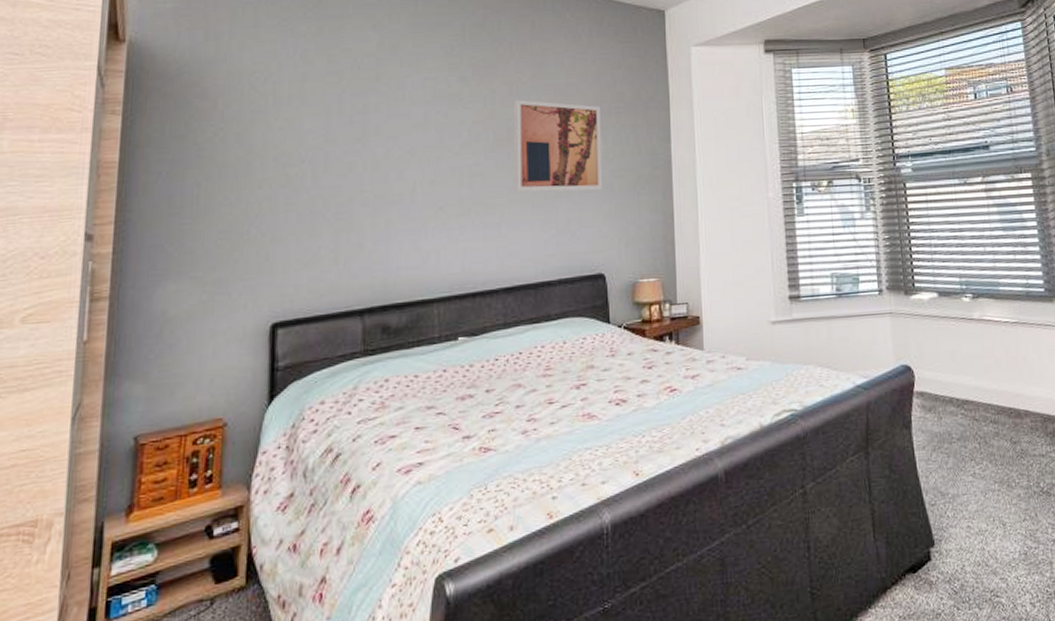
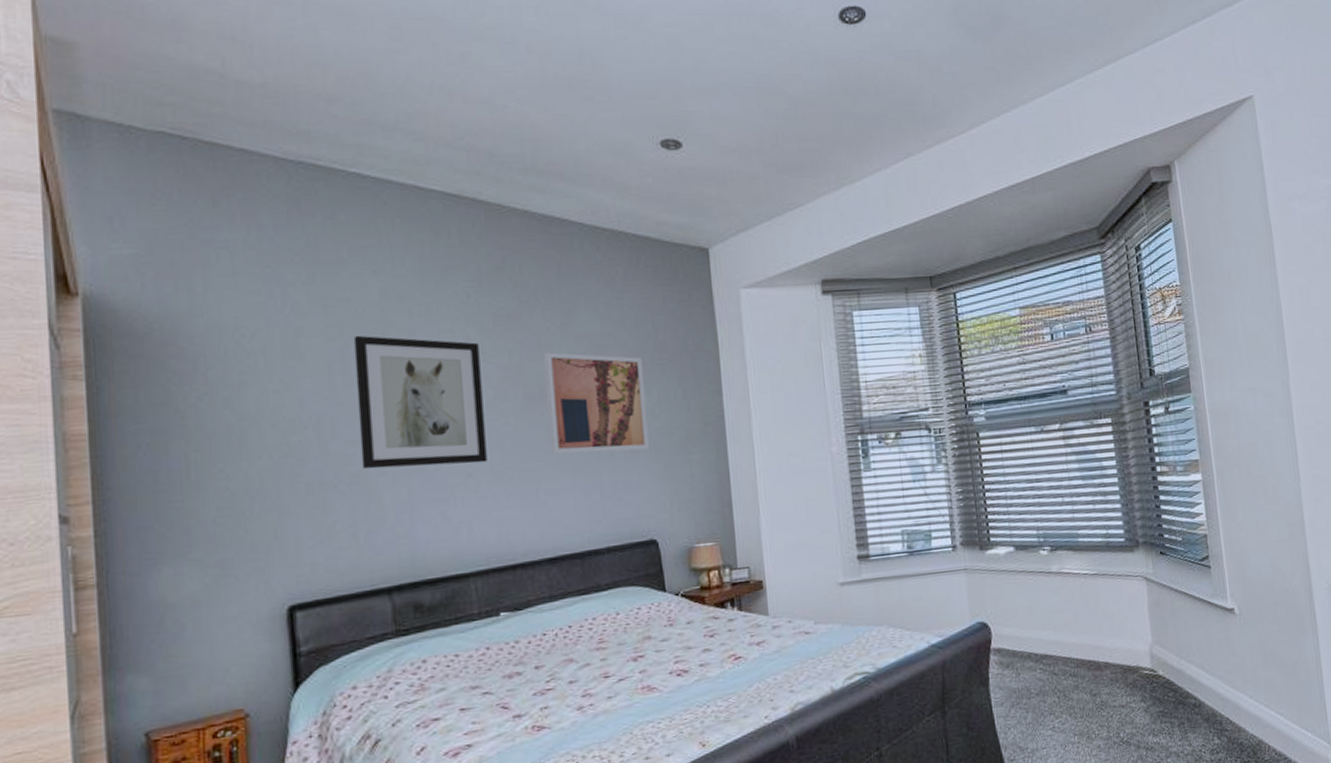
wall art: none [348,81,458,201] -> present [353,335,487,470]

